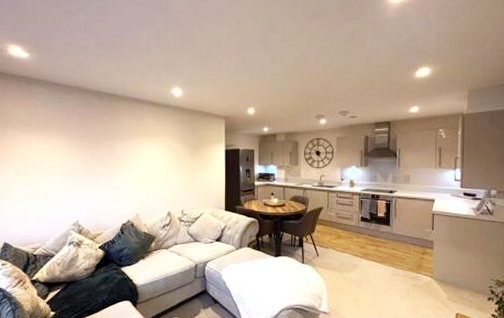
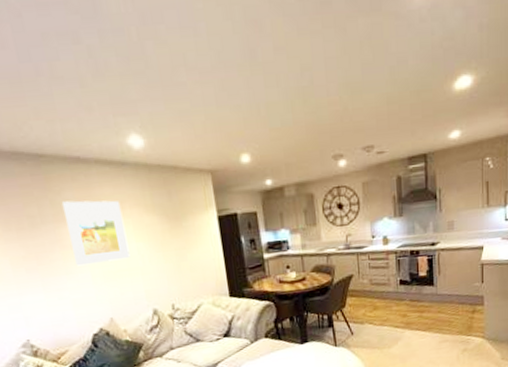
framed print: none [120,127,159,173] -> present [61,200,130,267]

